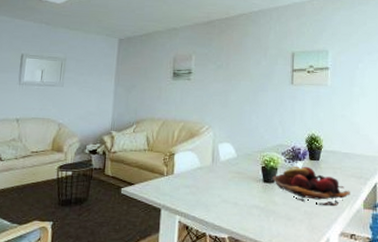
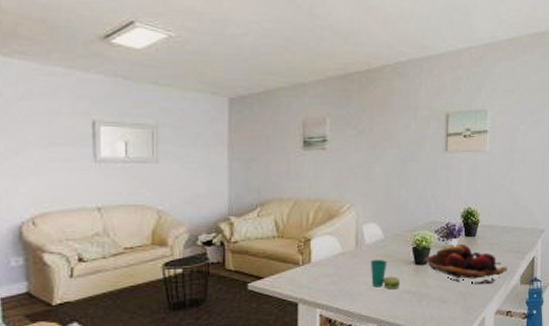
cup: none [223,175,250,204] -> present [370,259,401,290]

